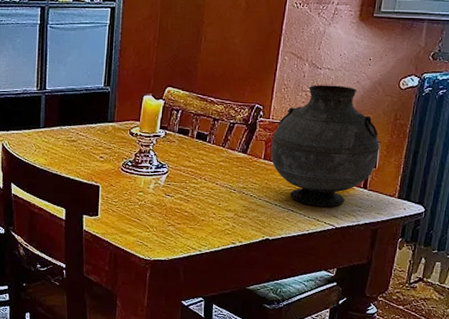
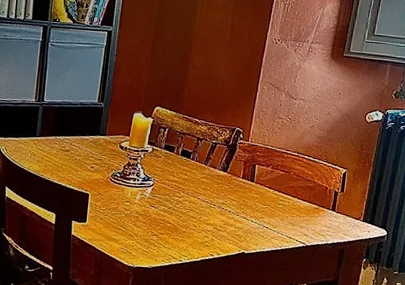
vase: present [271,85,381,207] -> none [249,113,348,226]

